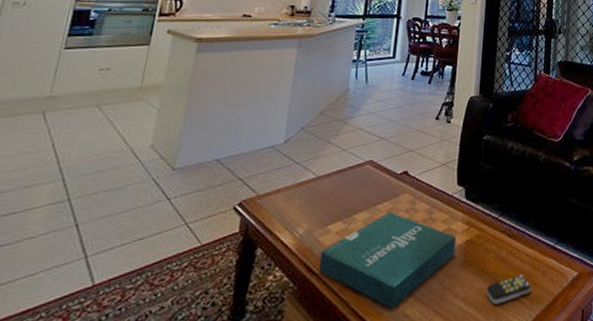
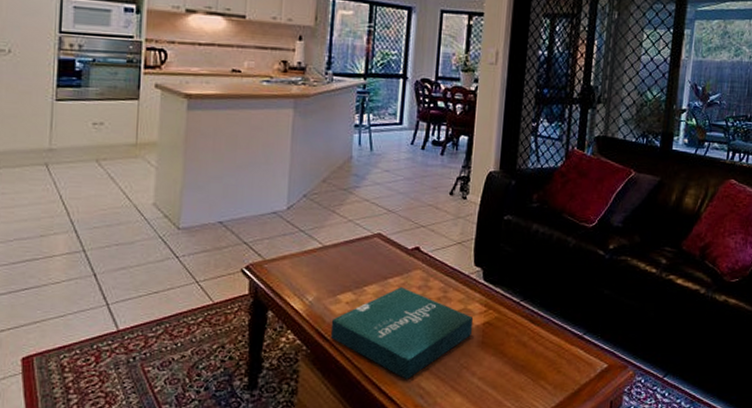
remote control: present [486,274,532,305] -> none [505,361,556,387]

